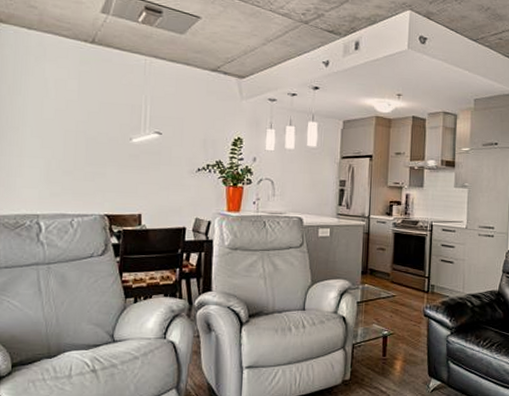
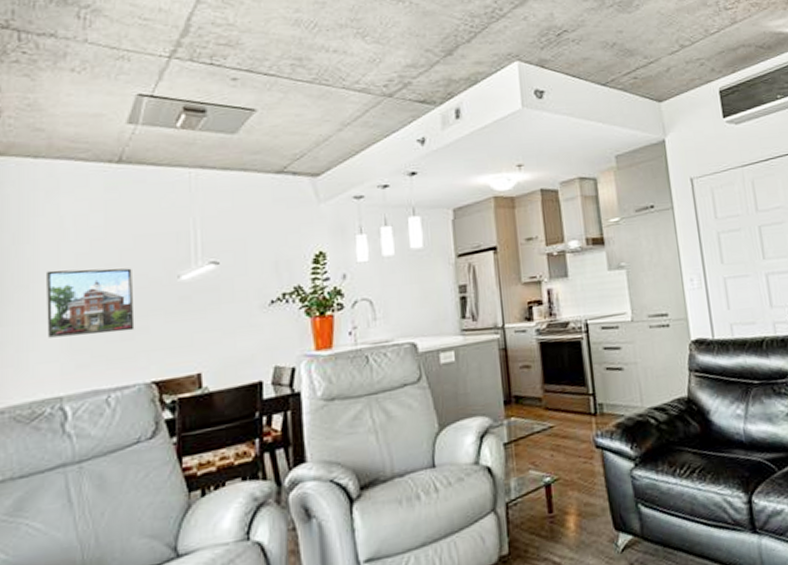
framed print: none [30,119,96,174] -> present [47,268,135,338]

